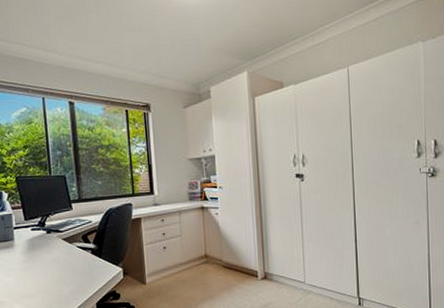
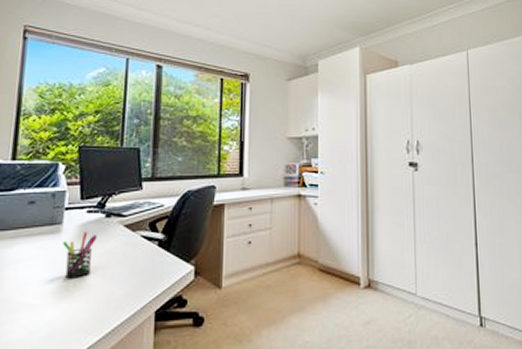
pen holder: none [17,246,43,282] -> present [63,232,97,279]

